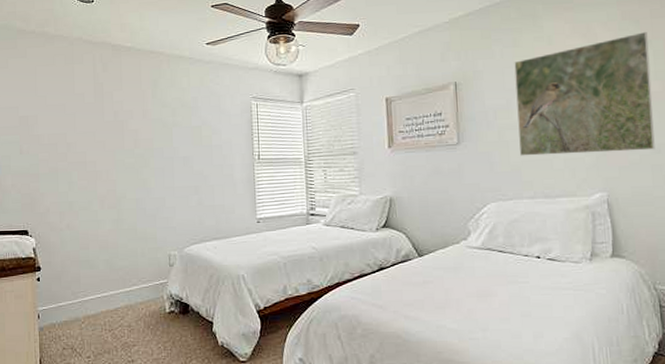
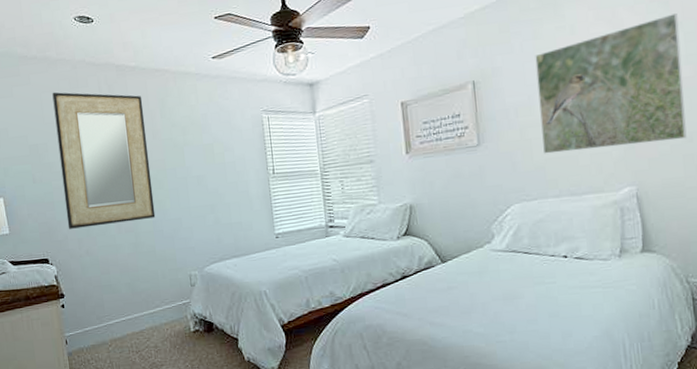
home mirror: none [47,66,140,202] -> present [52,92,156,229]

